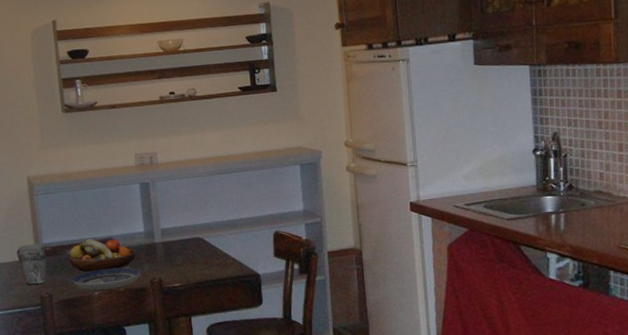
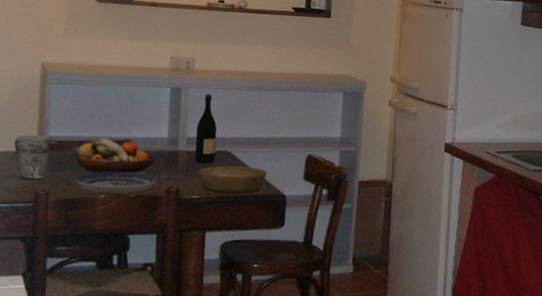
wine bottle: none [168,185,190,253] -> present [194,94,217,164]
bowl: none [176,250,240,279] -> present [198,165,268,194]

